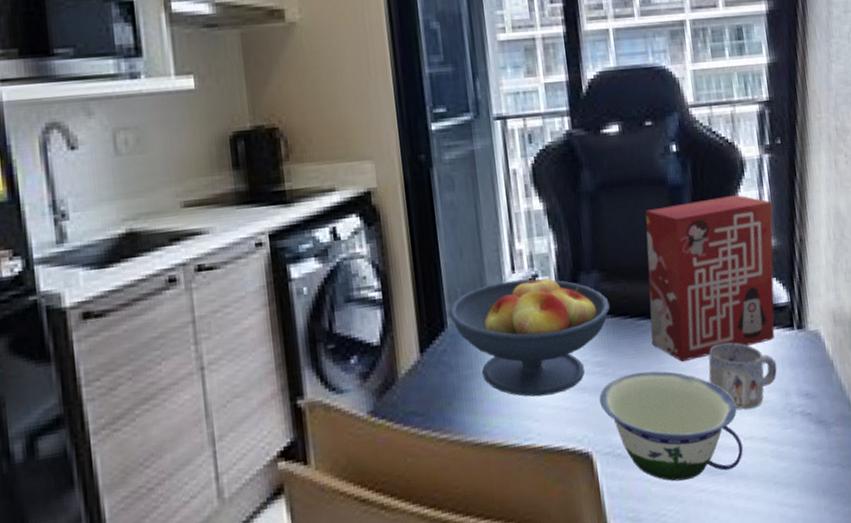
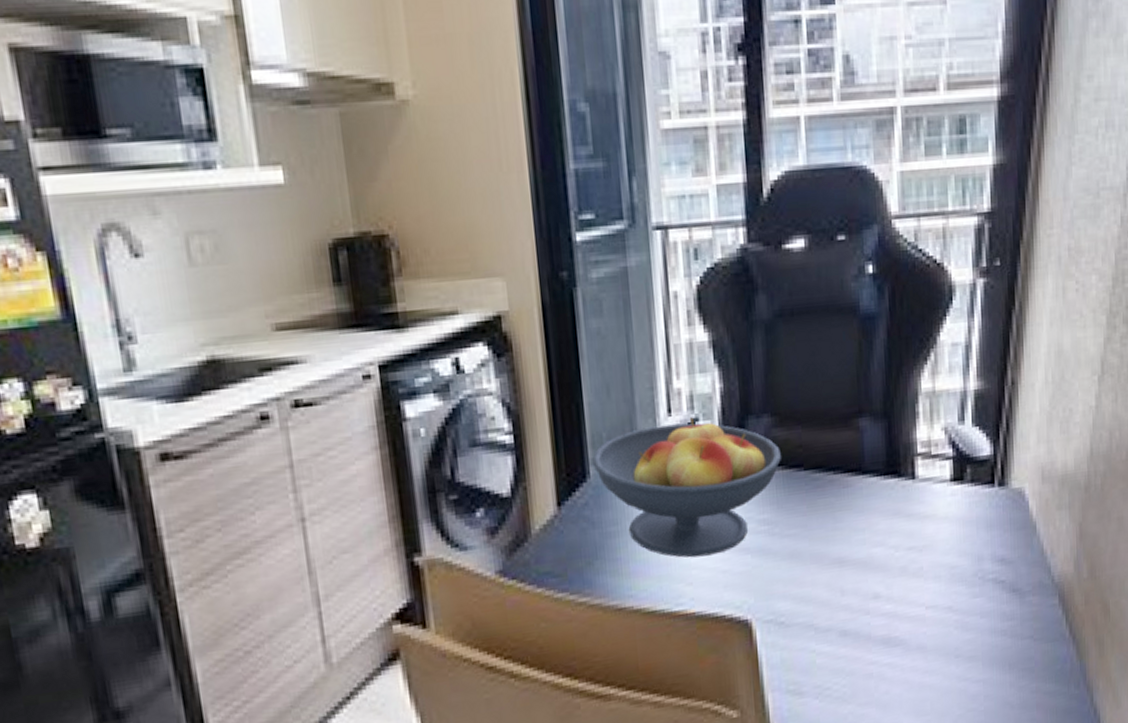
bowl: present [599,371,743,481] -> none [763,531,924,653]
cereal box: present [645,195,775,362] -> none [827,327,983,521]
mug: present [708,342,777,409] -> none [891,500,971,575]

